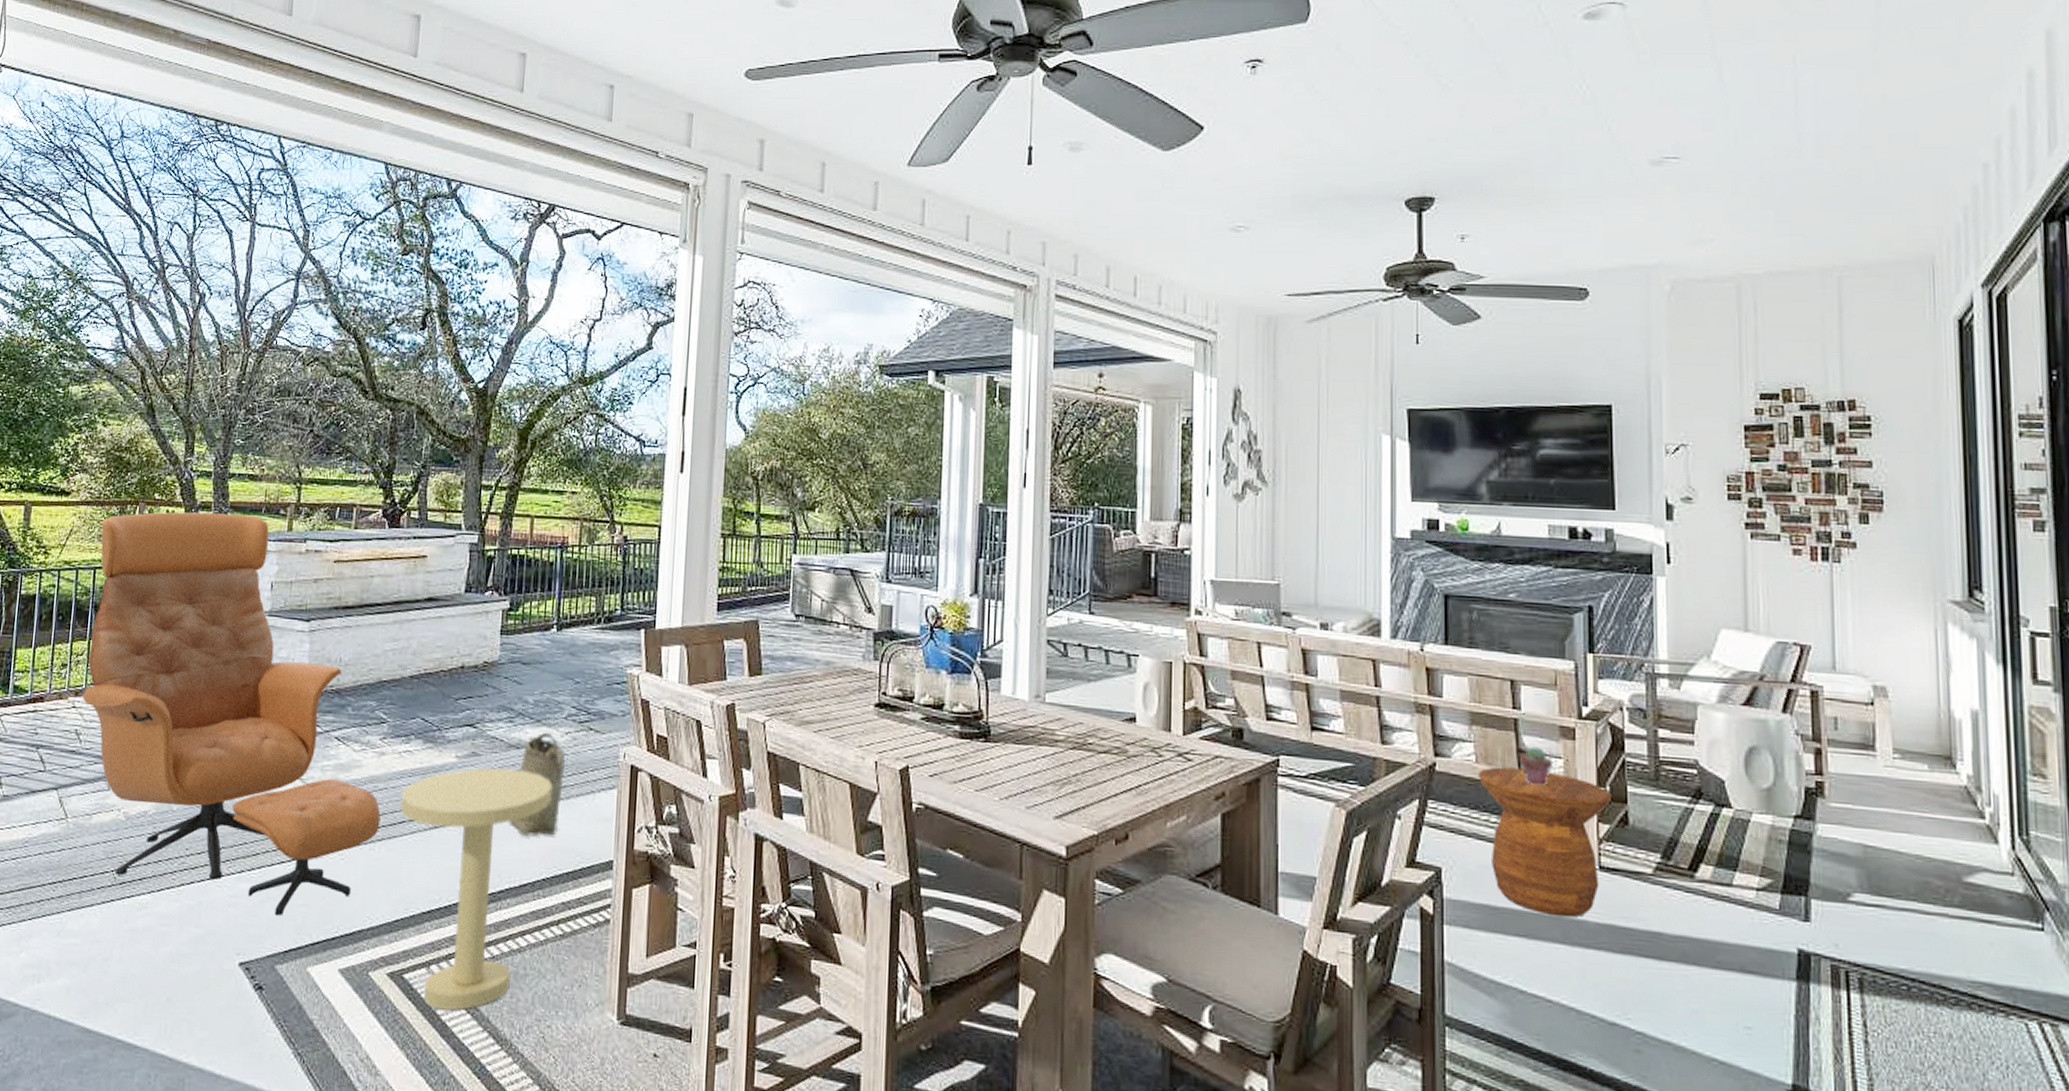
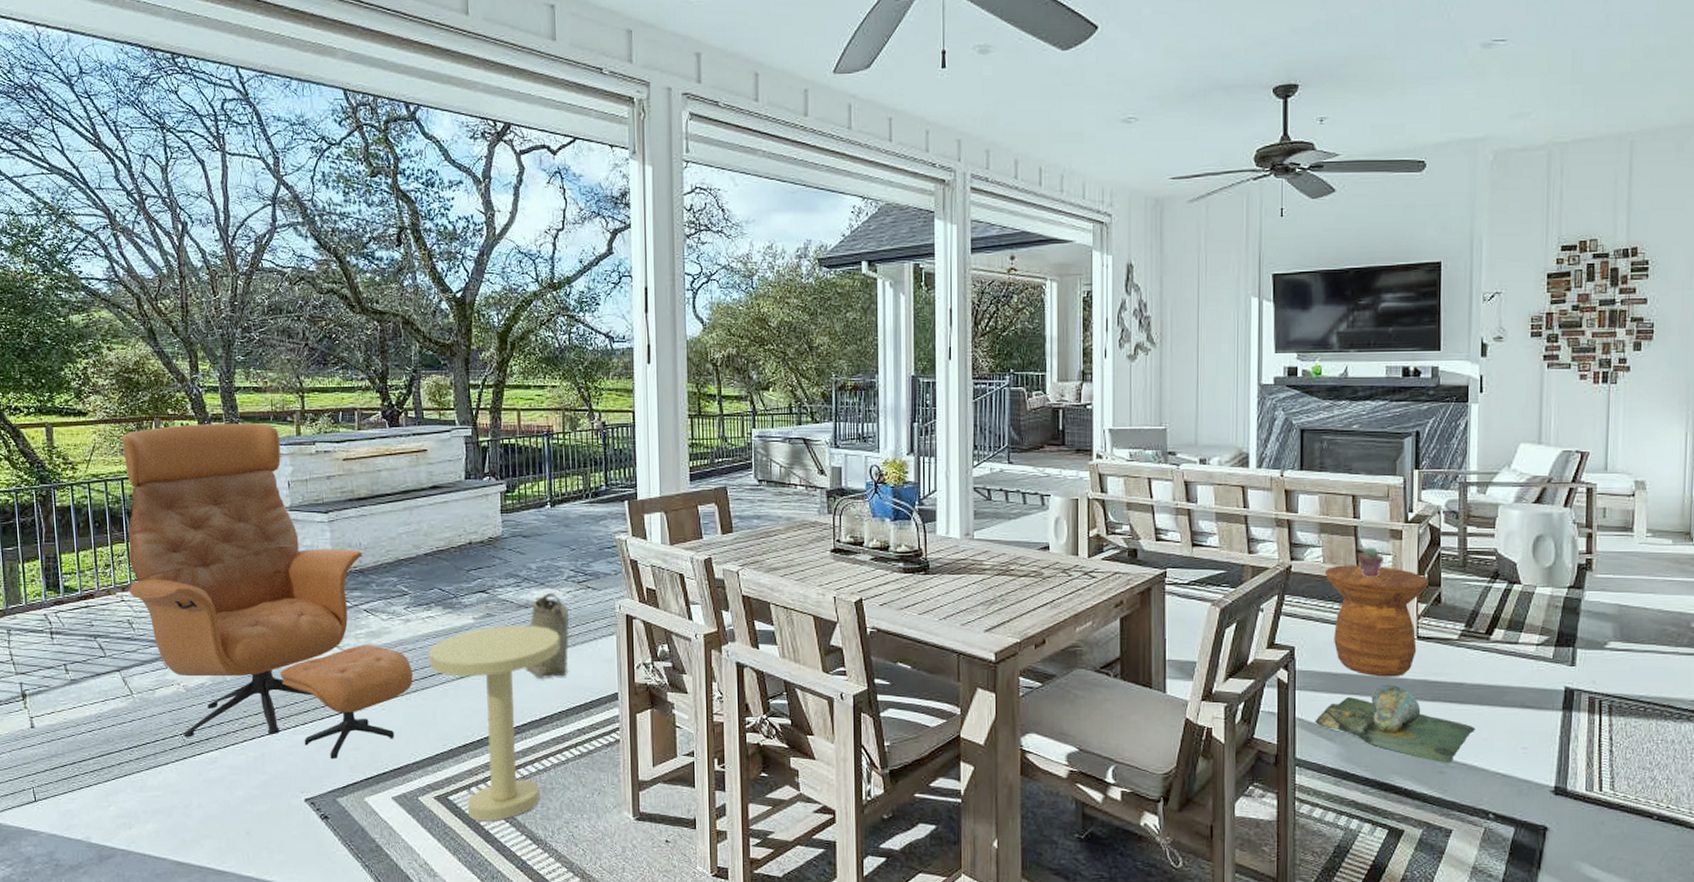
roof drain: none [1469,926,1681,1040] -> present [1315,684,1475,763]

